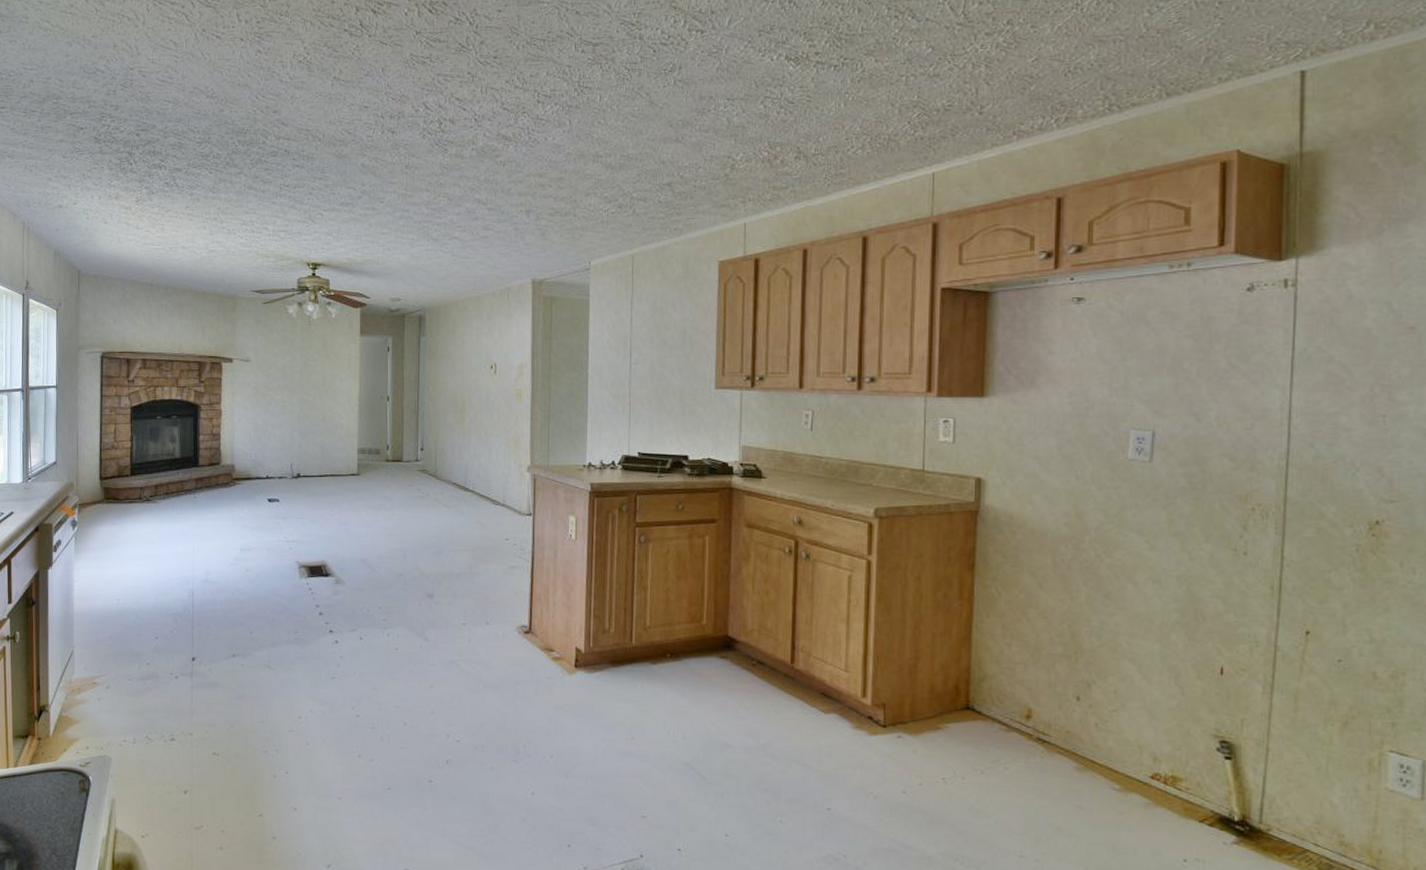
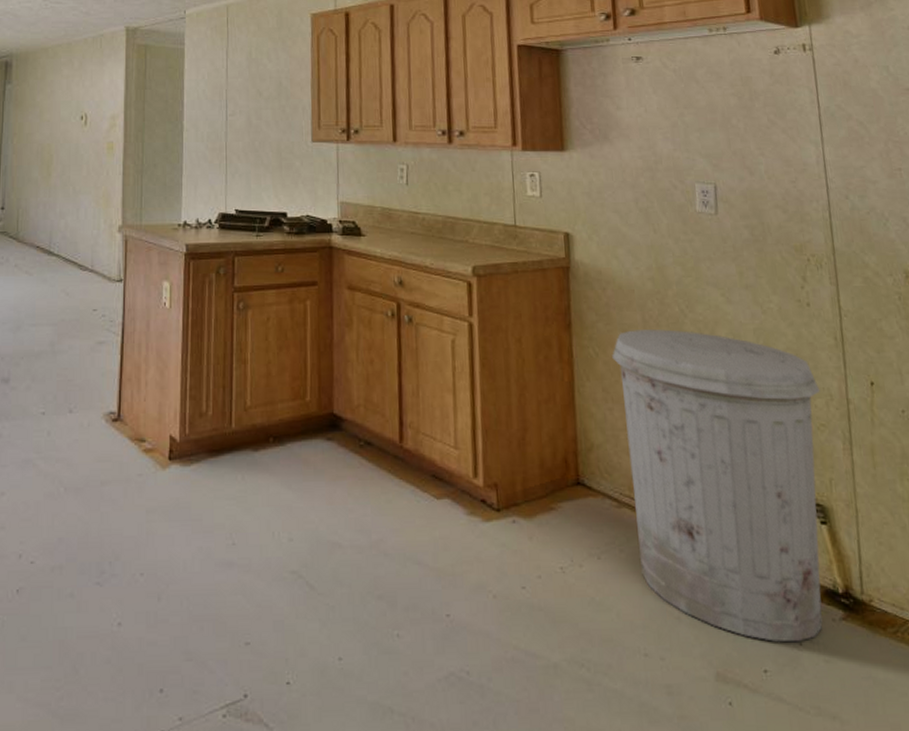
trash can: none [1016,572,1246,859] -> present [612,329,823,643]

